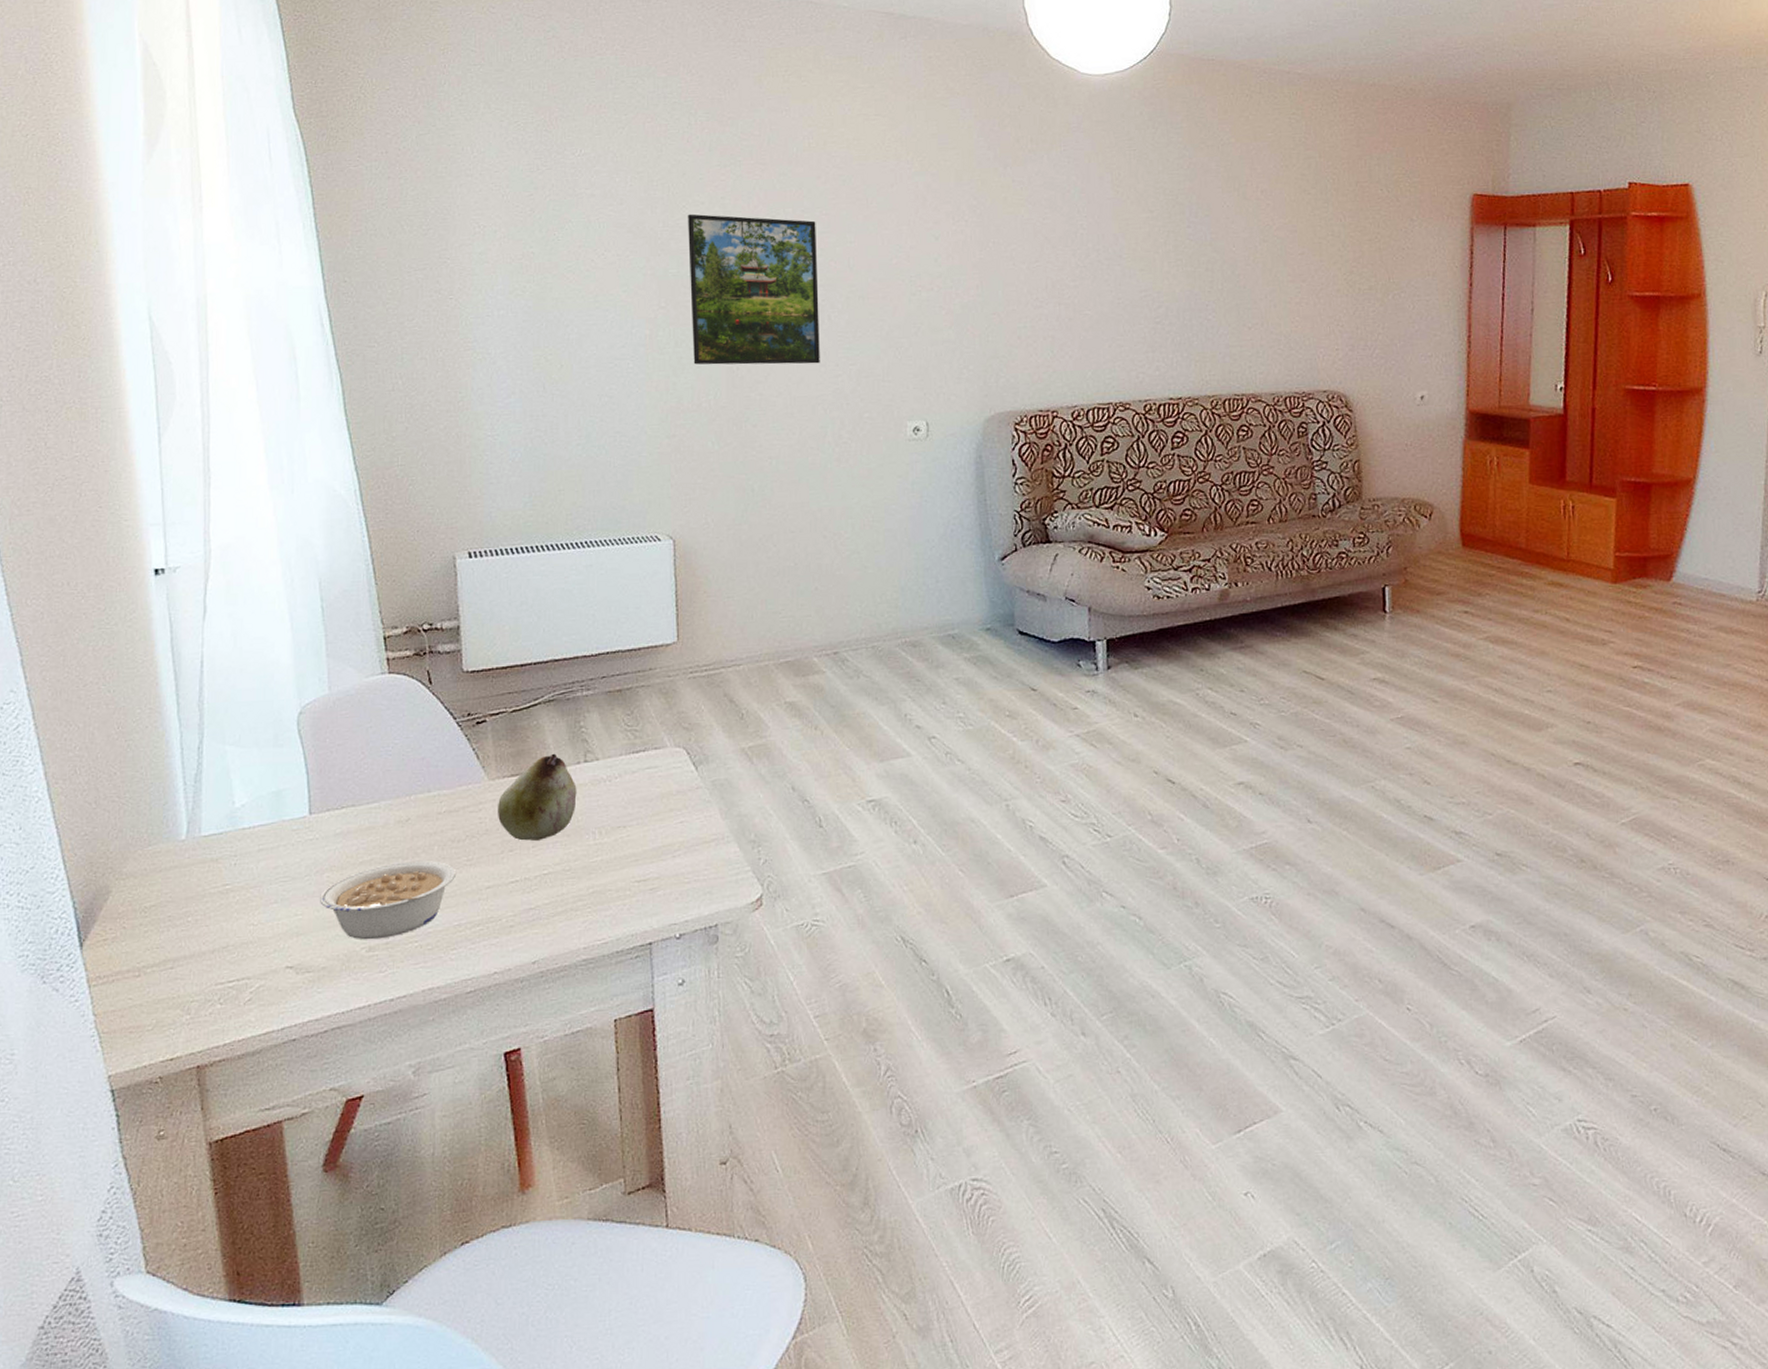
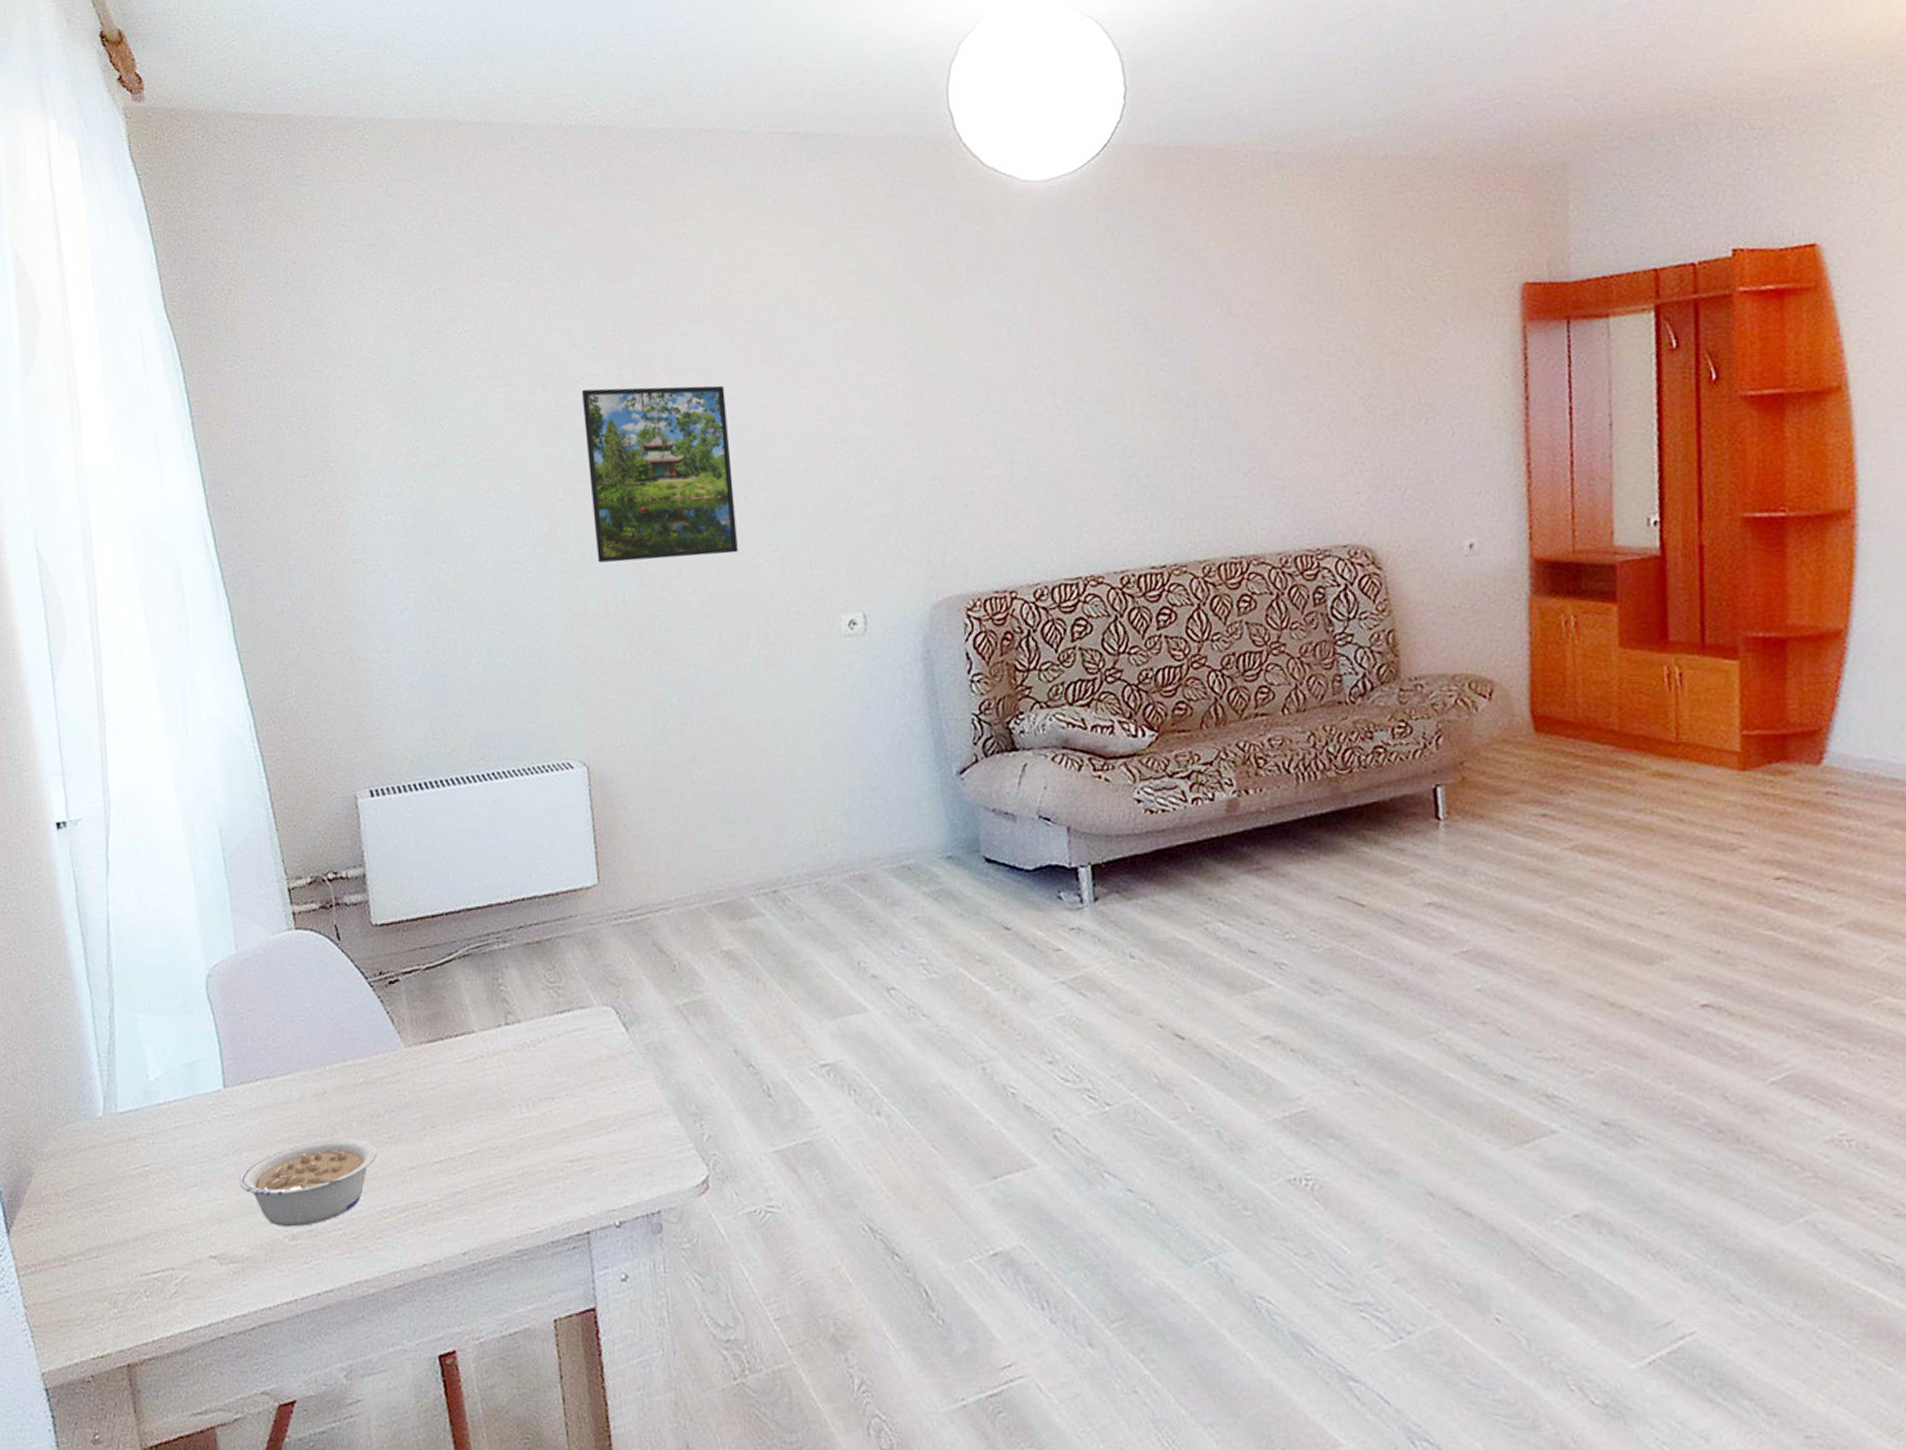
fruit: present [498,753,577,841] -> none [416,1015,500,1116]

